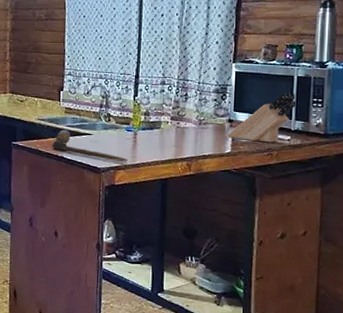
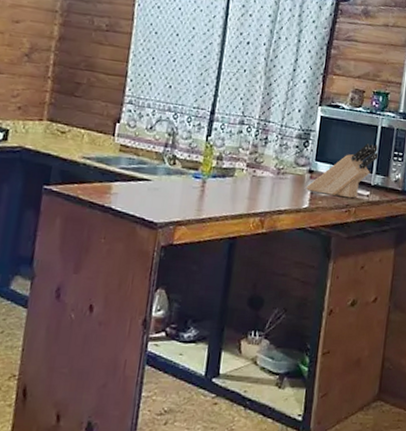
spoon: present [52,130,128,163] -> none [98,173,193,217]

